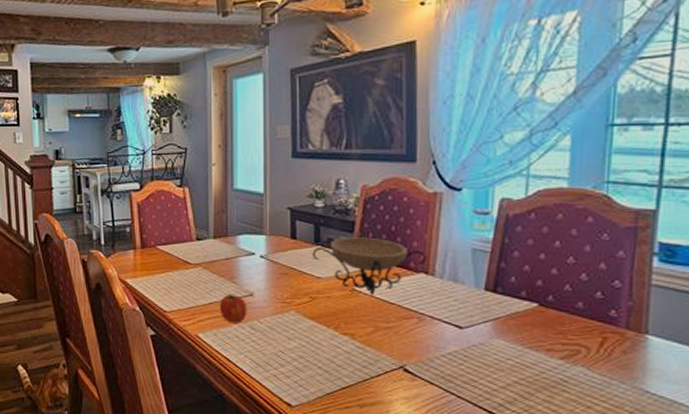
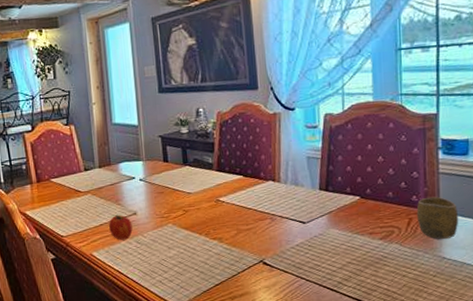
decorative bowl: present [312,237,427,295] -> none [182,155,273,203]
cup: none [613,313,674,368] -> present [416,196,459,239]

